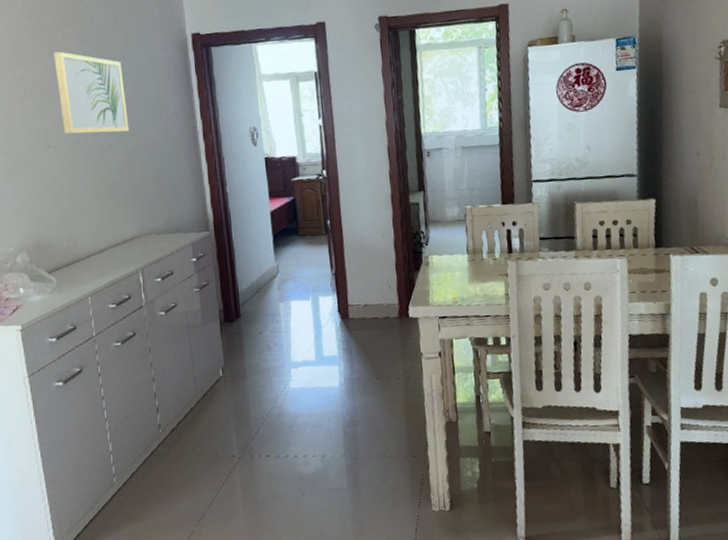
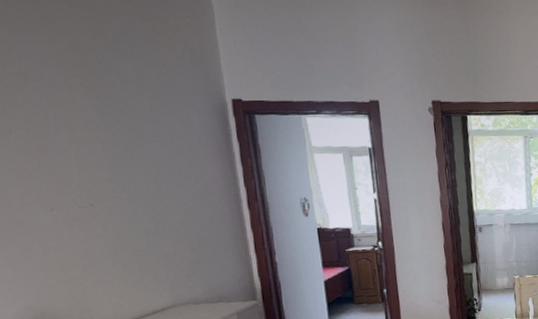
wall art: present [53,51,130,134] -> none [55,104,158,197]

